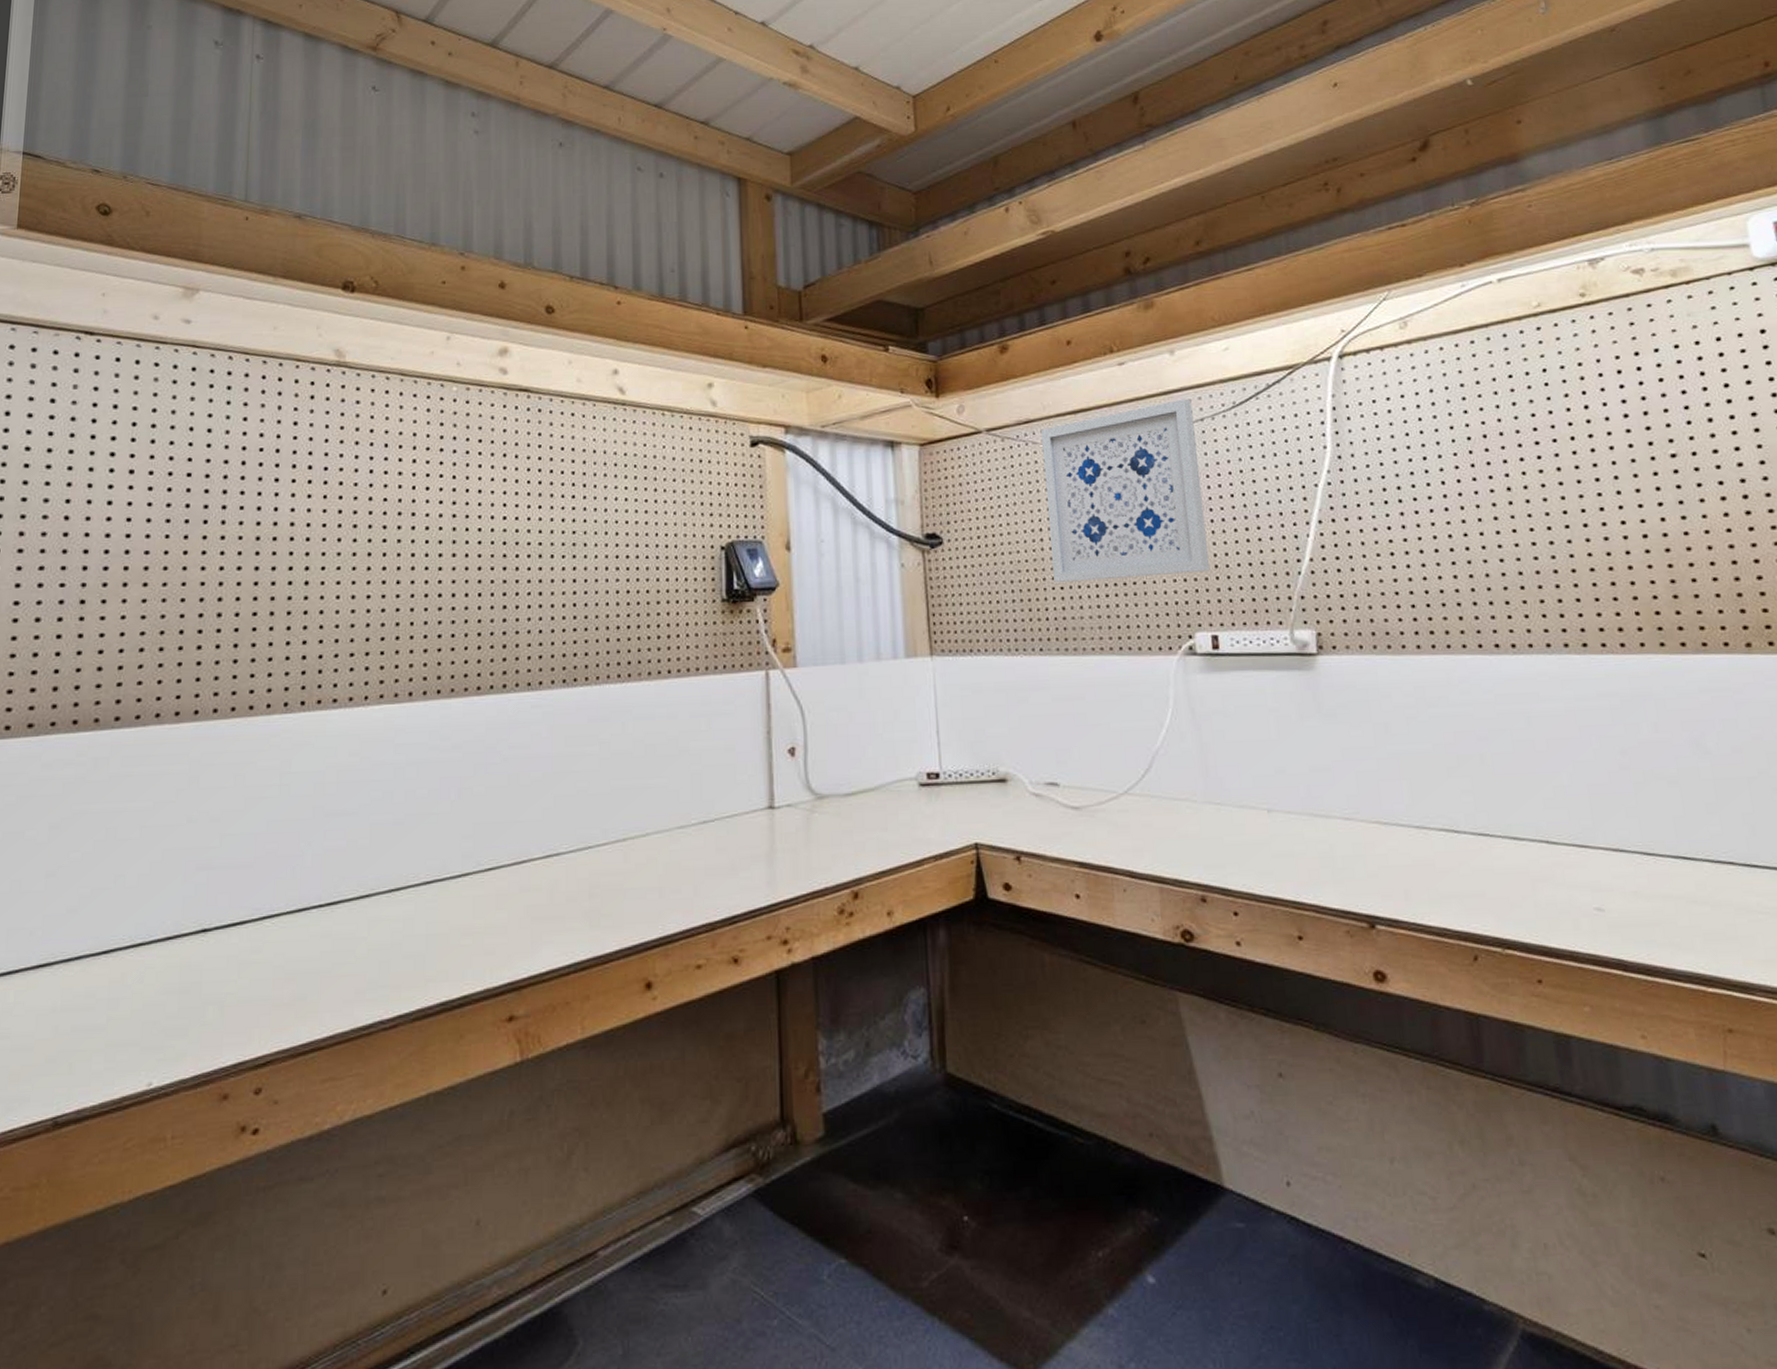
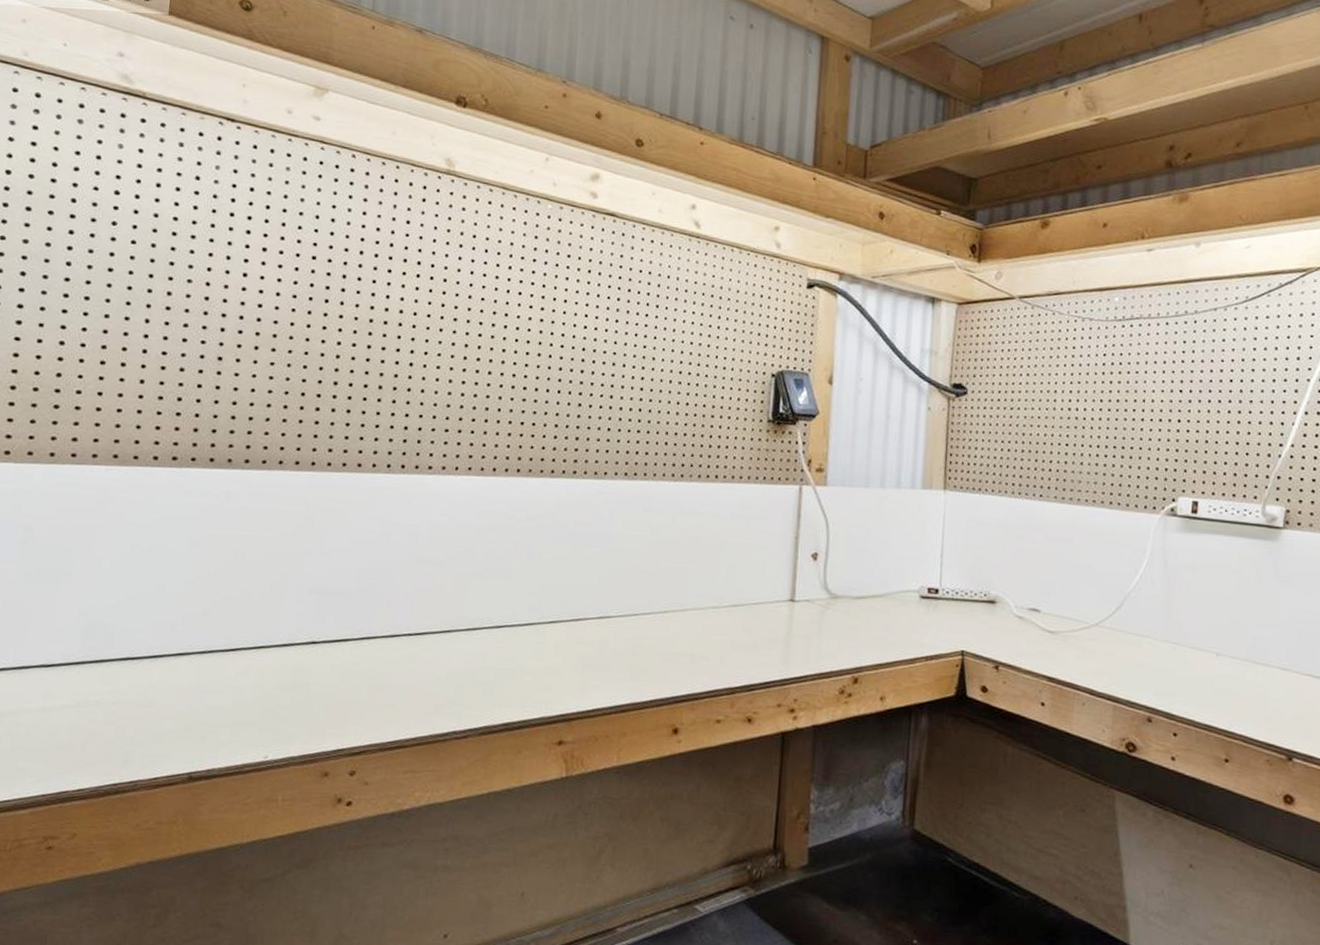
wall art: present [1041,399,1211,582] -> none [1061,288,1209,445]

